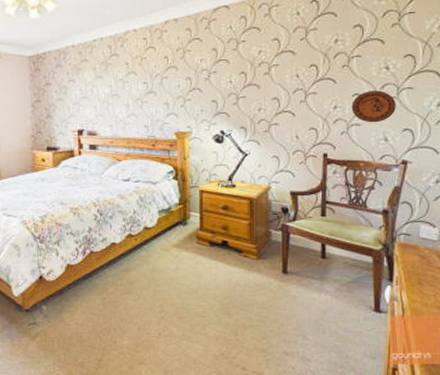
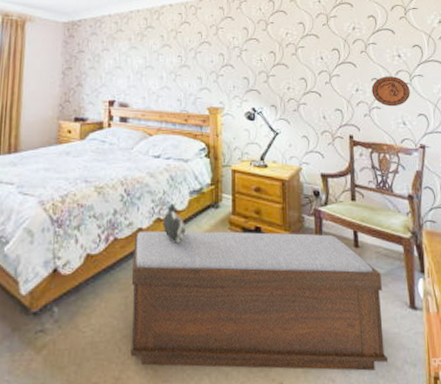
bench: none [107,245,348,361] -> present [130,230,389,371]
plush toy: none [134,221,155,255] -> present [163,203,186,243]

